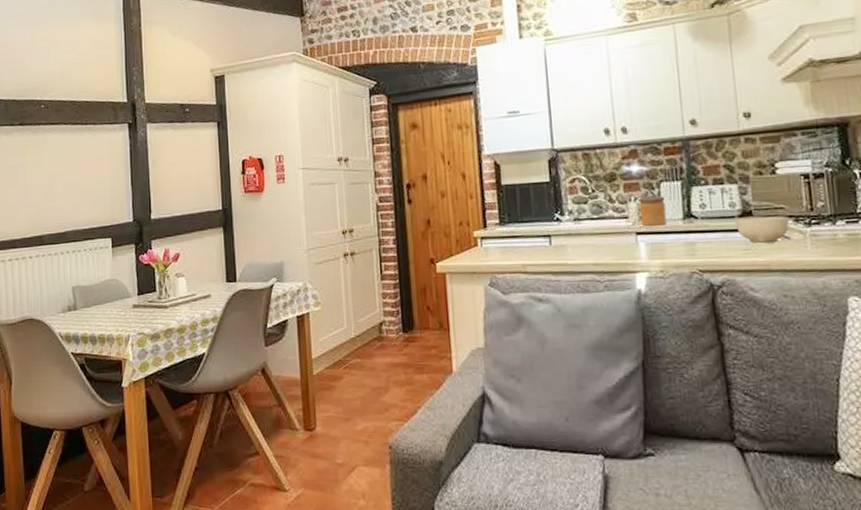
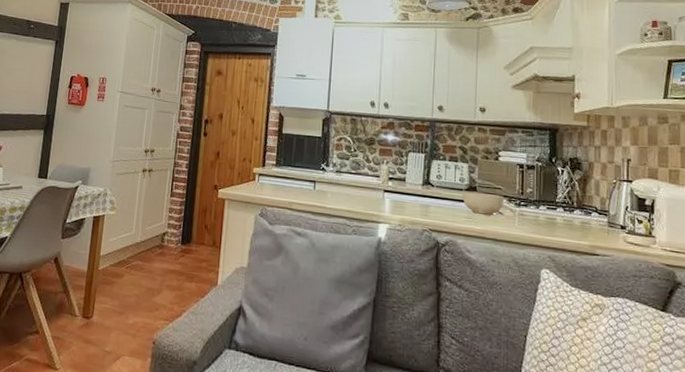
jar: present [638,196,667,227] -> none [389,162,410,189]

